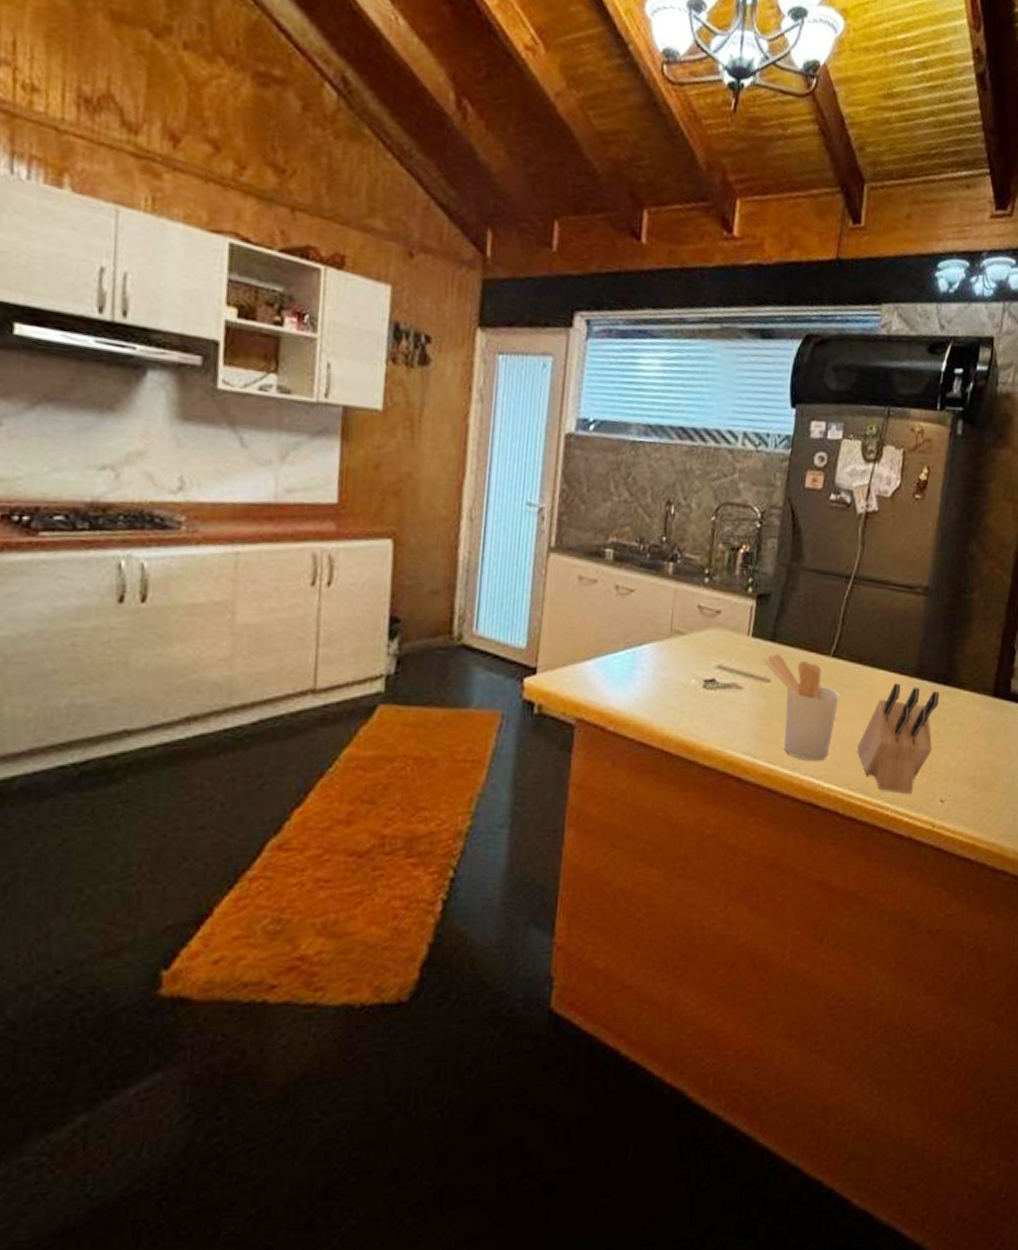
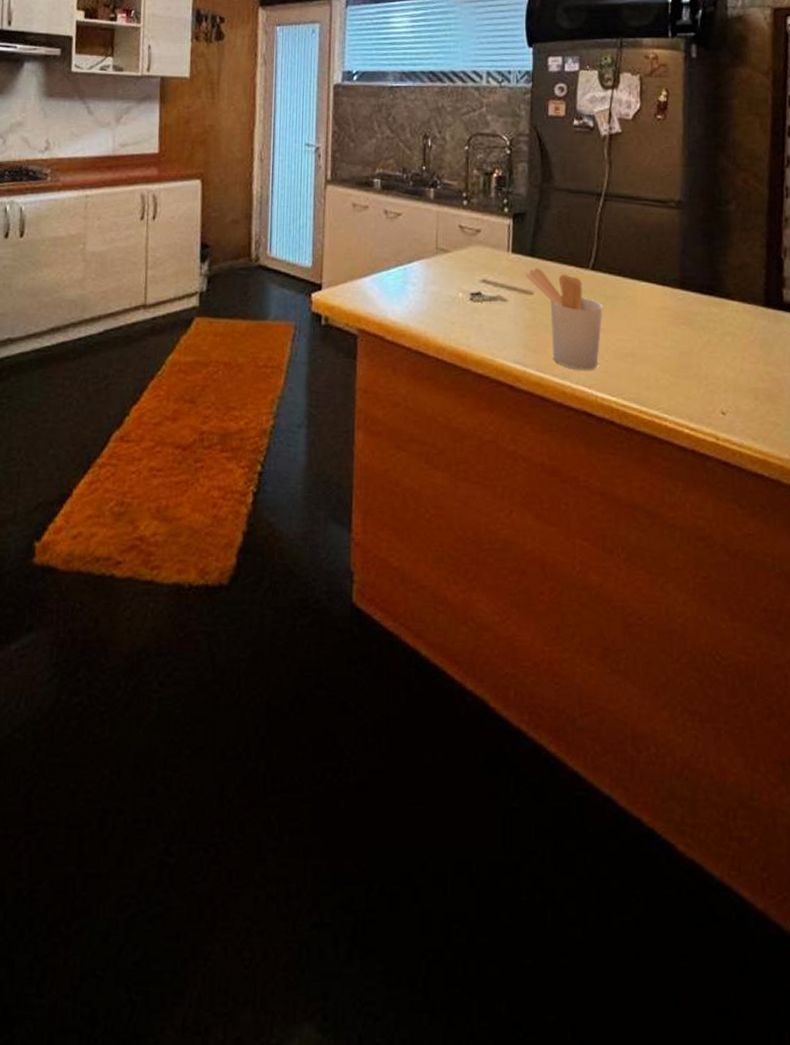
knife block: present [857,683,939,794] -> none [627,294,707,405]

